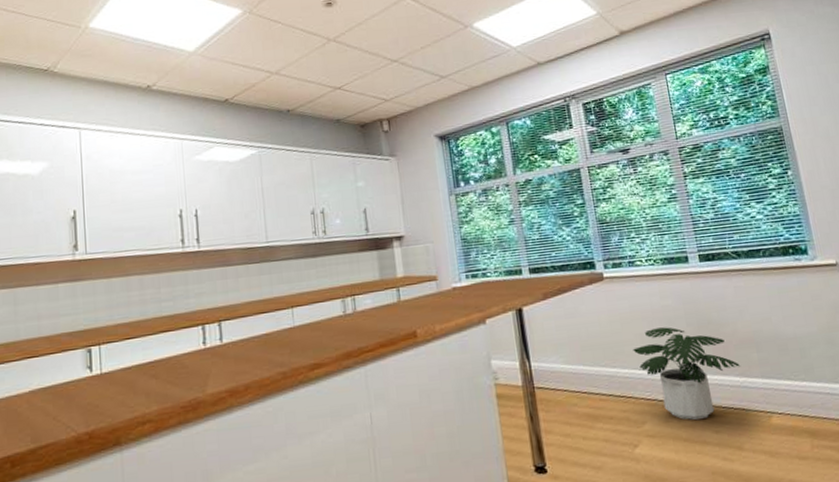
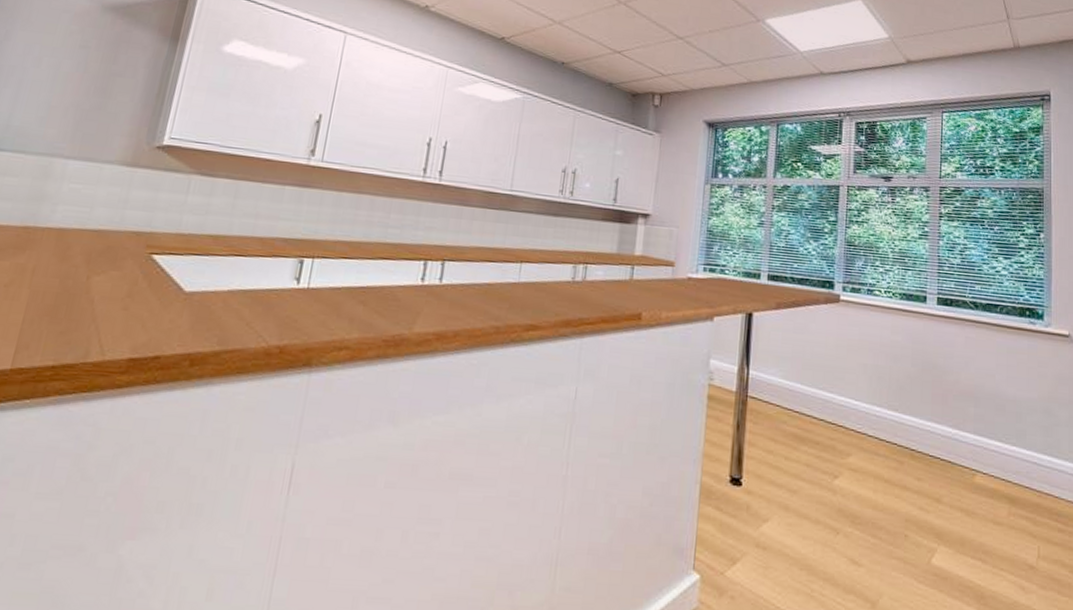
potted plant: present [633,327,741,421] -> none [853,361,956,464]

